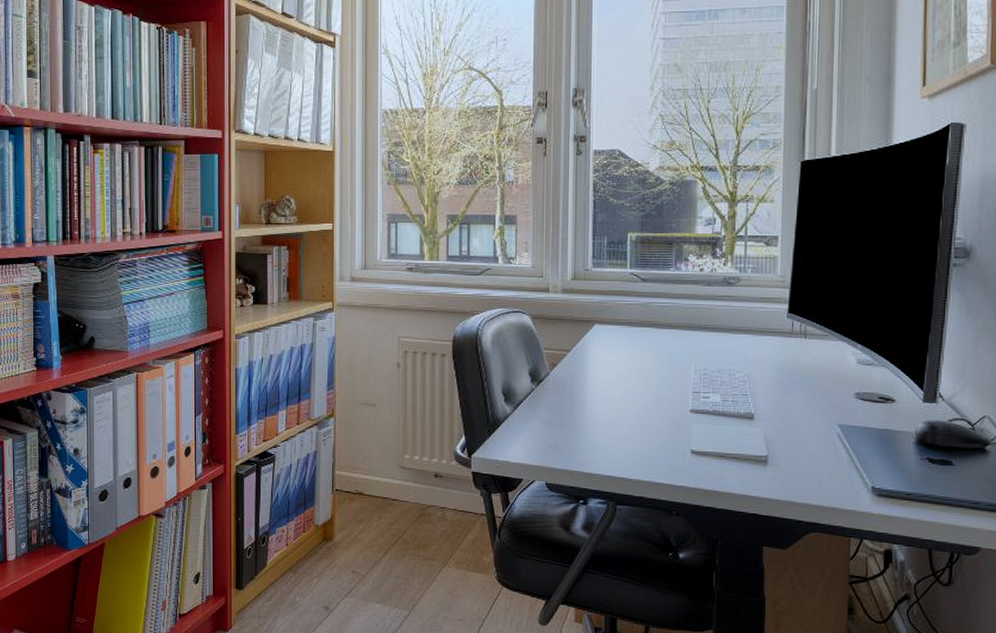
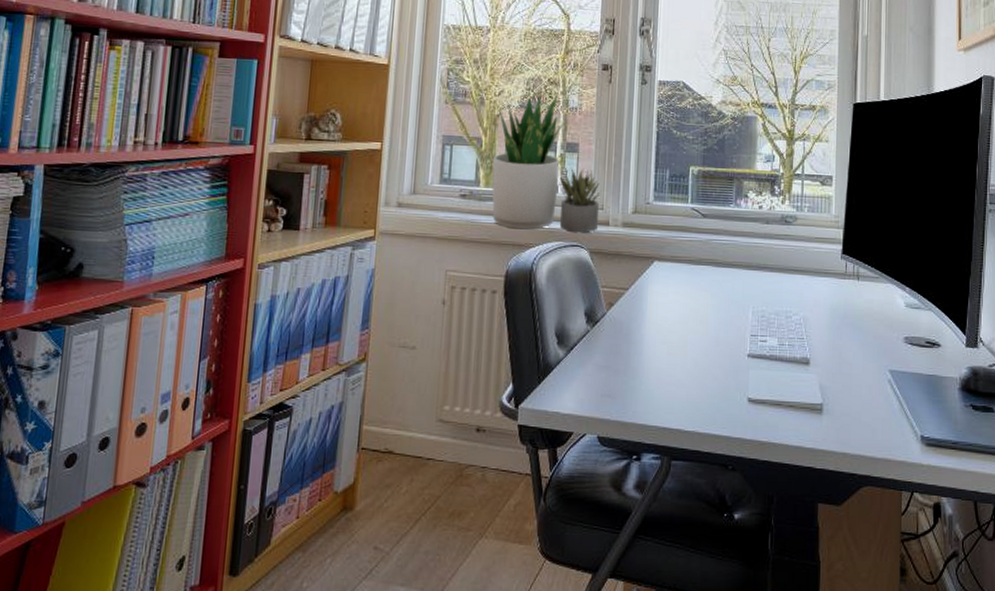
planter: none [436,169,501,298] -> present [491,93,564,230]
succulent plant: none [499,239,540,300] -> present [559,168,601,234]

